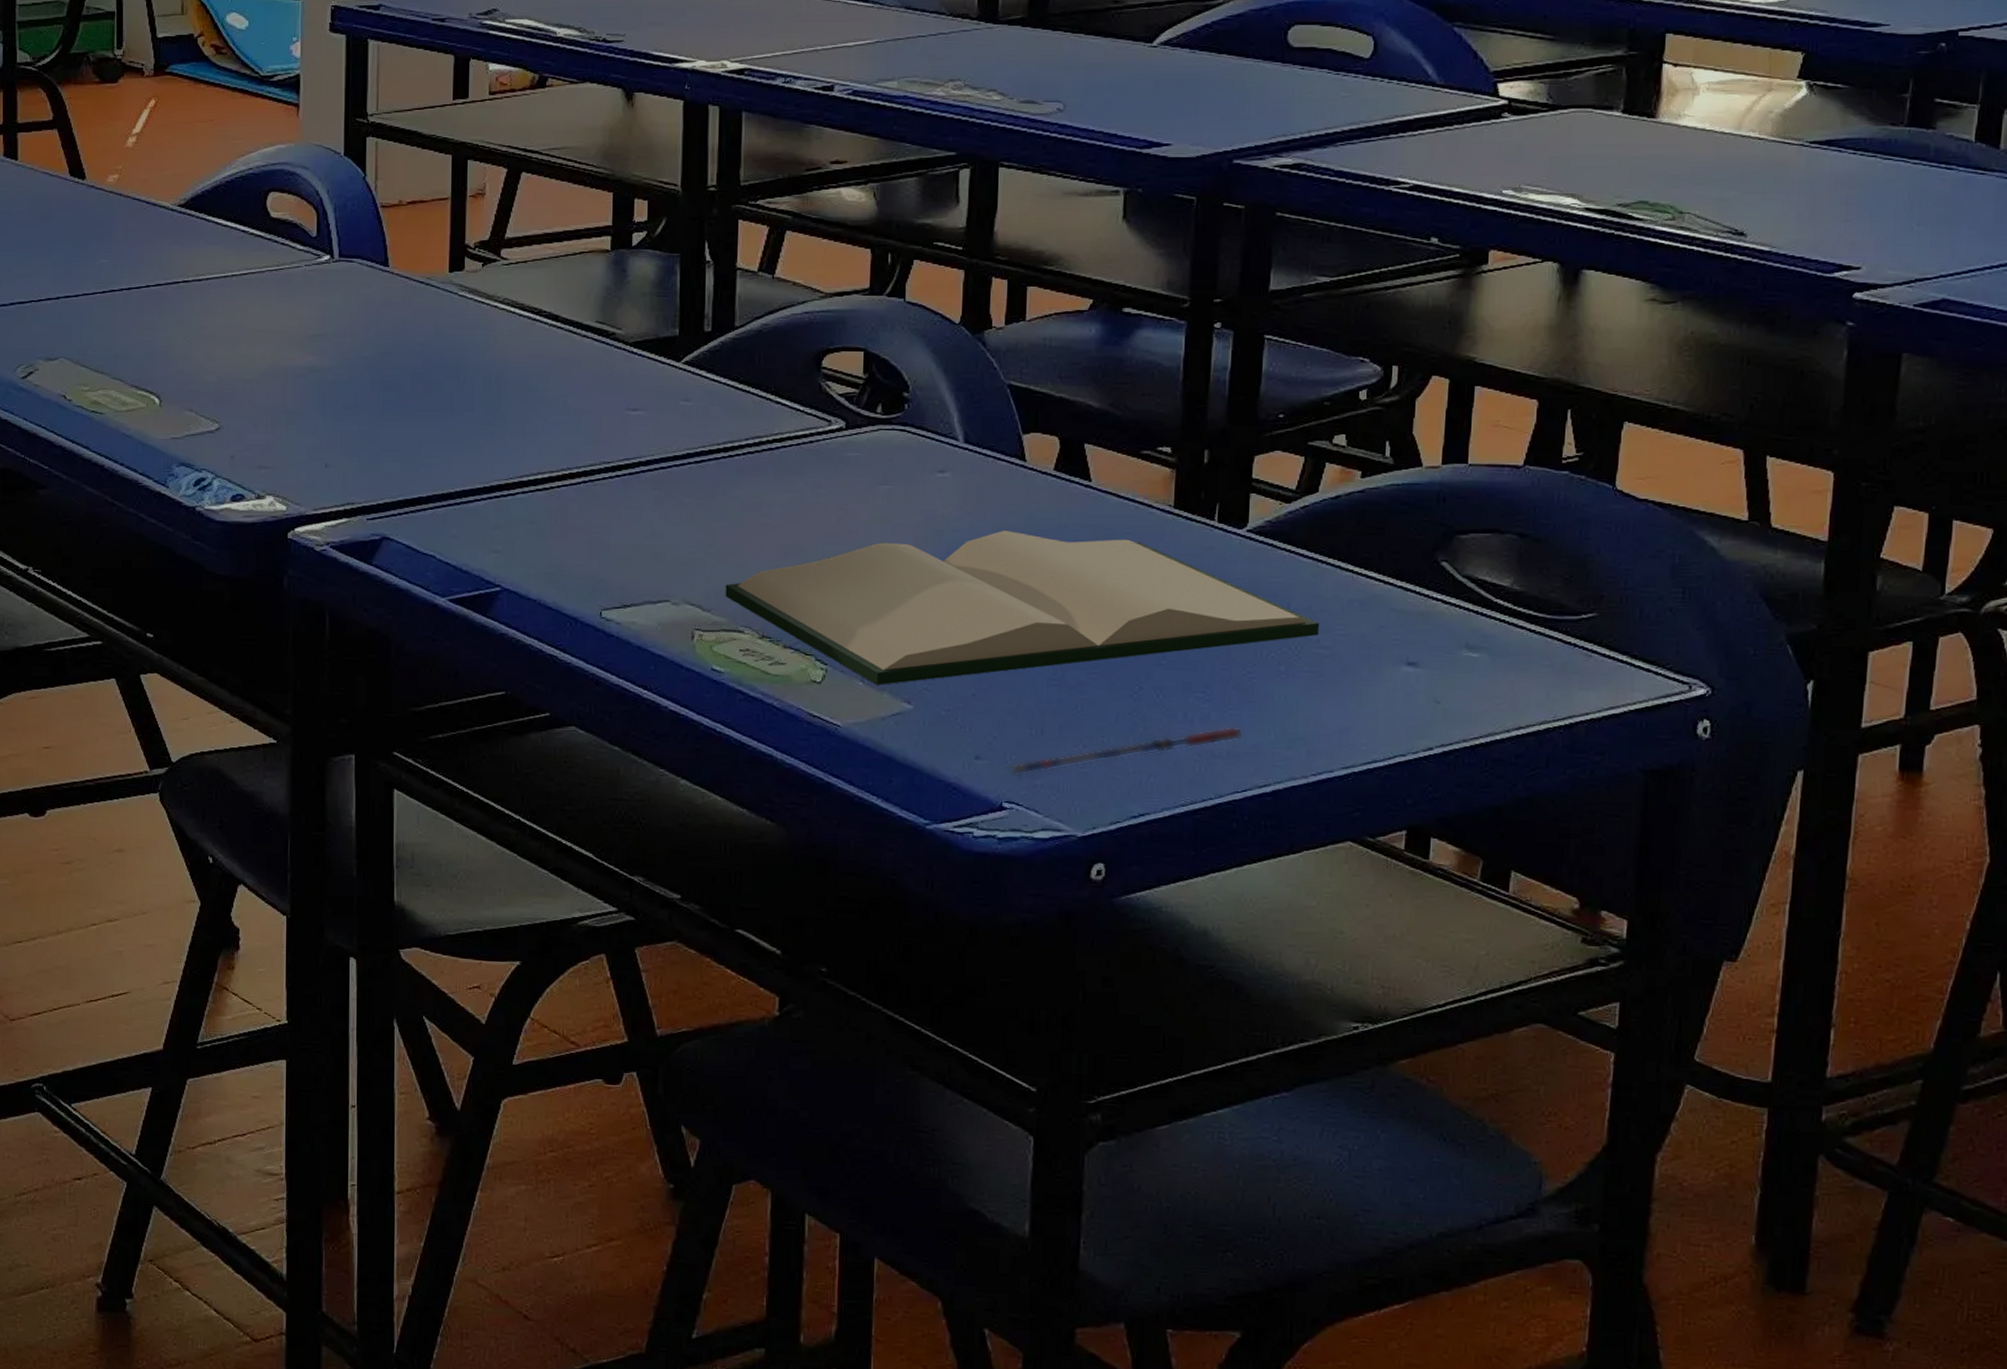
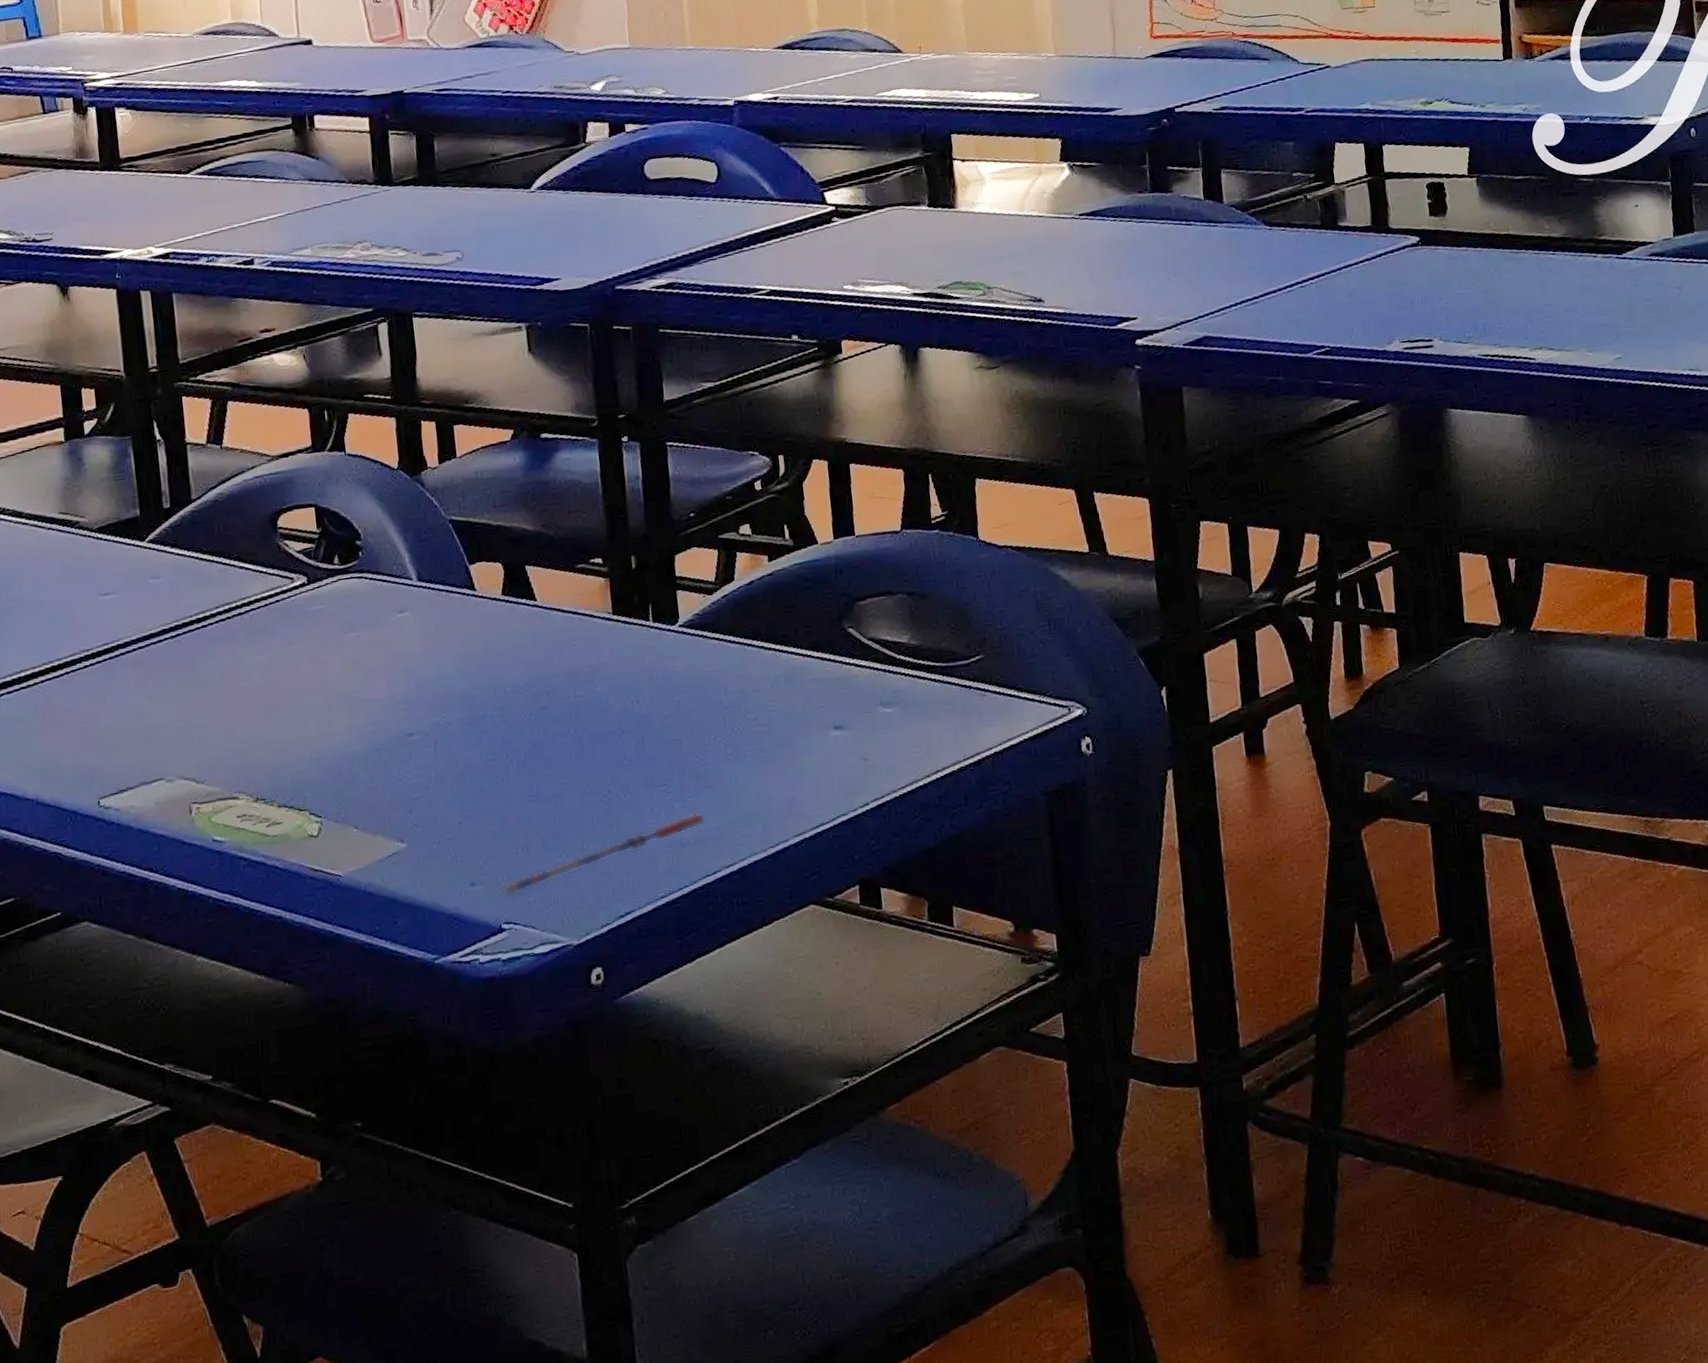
hardback book: present [725,531,1320,685] -> none [215,650,756,829]

